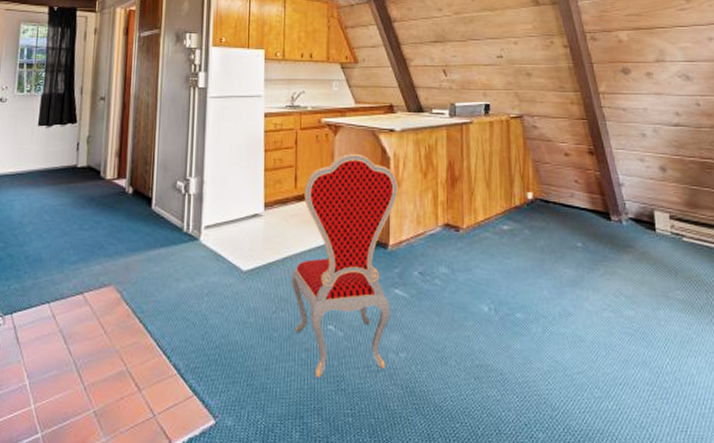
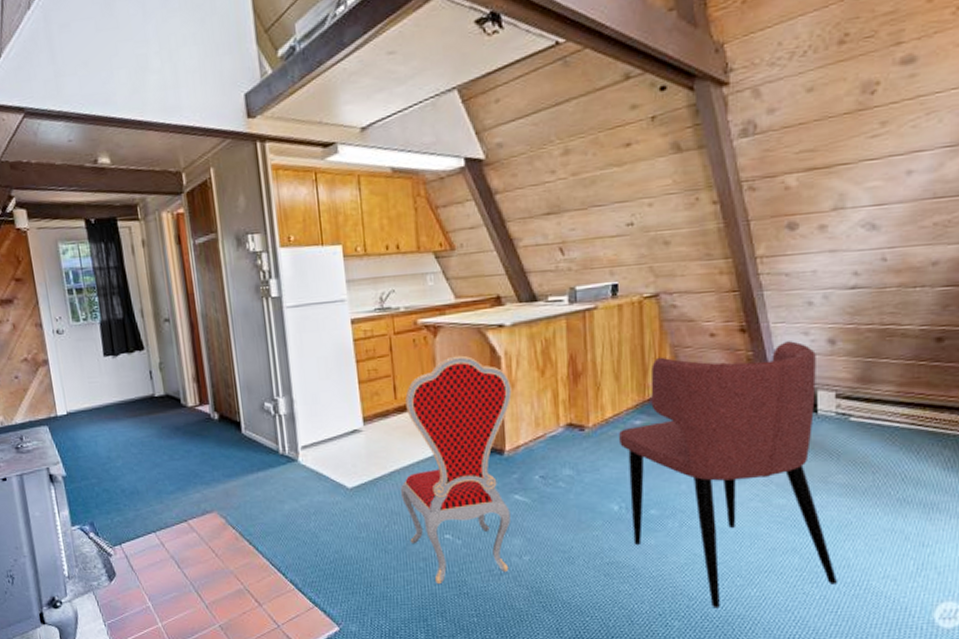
dining chair: none [489,166,684,421] -> present [619,341,837,608]

